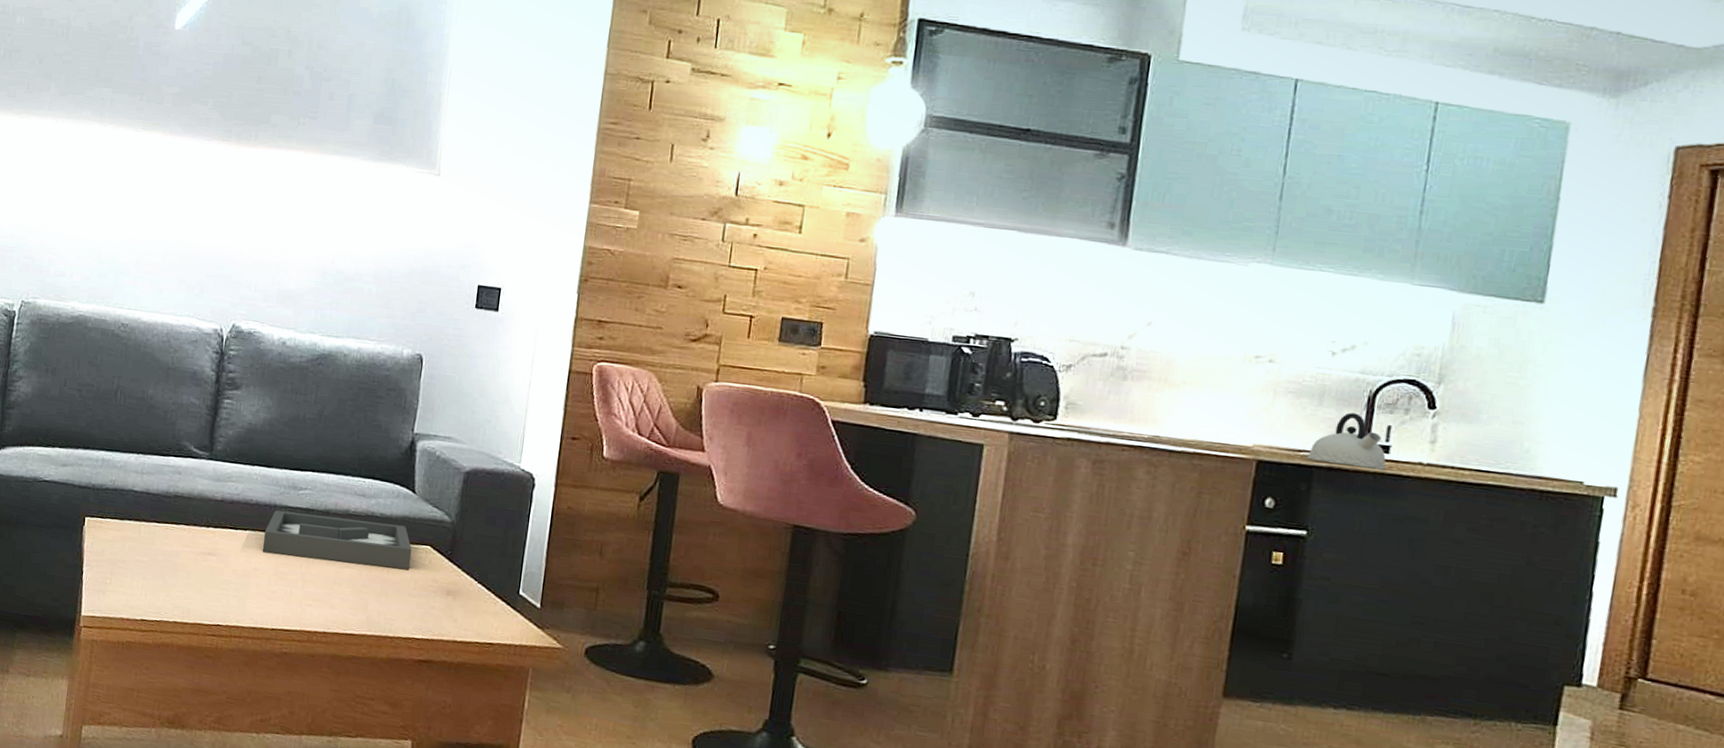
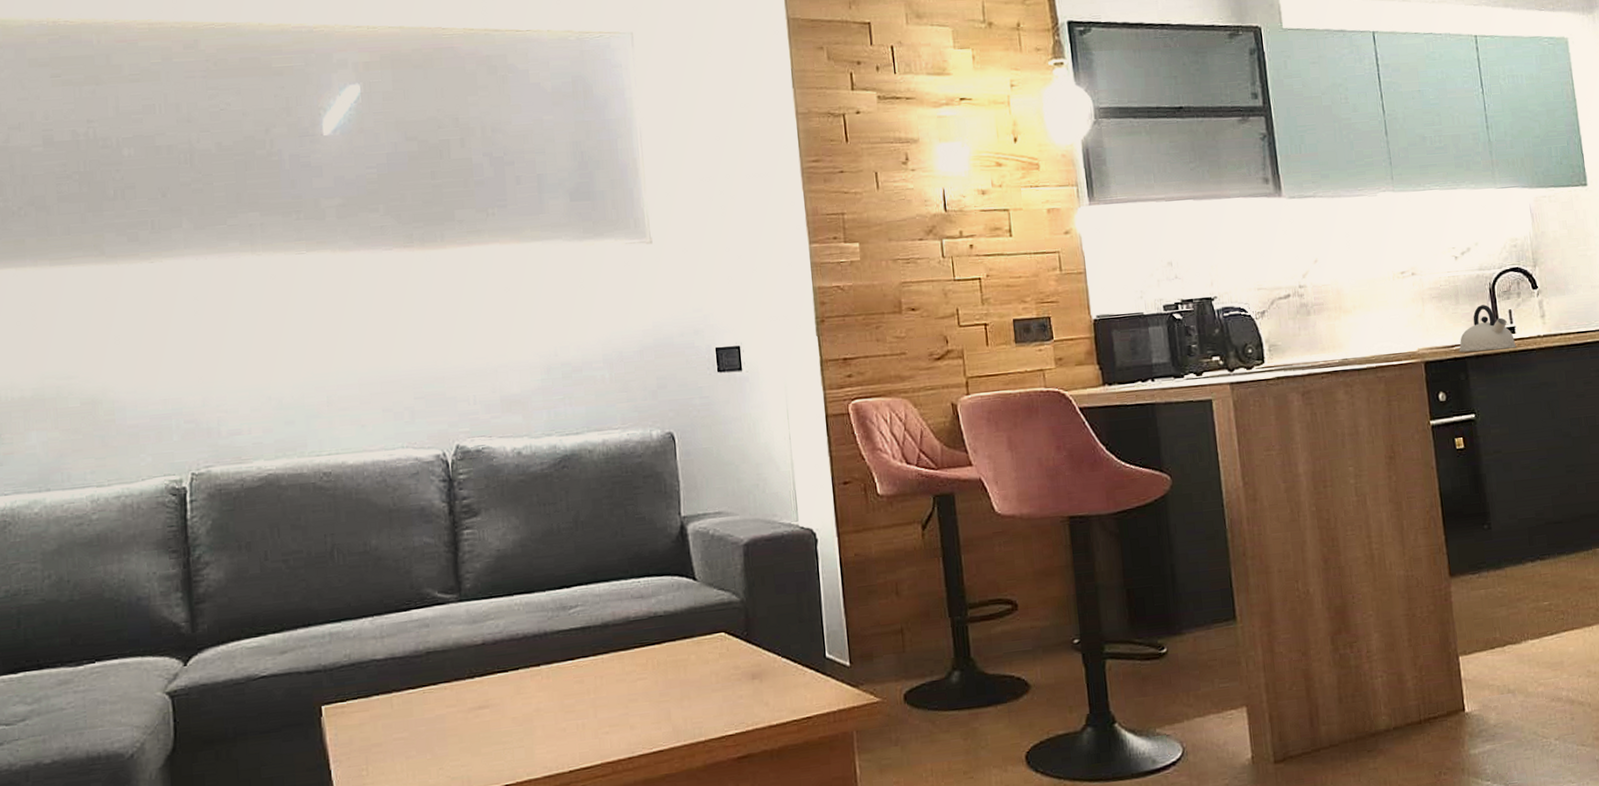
decorative tray: present [262,510,412,571] -> none [540,618,708,689]

